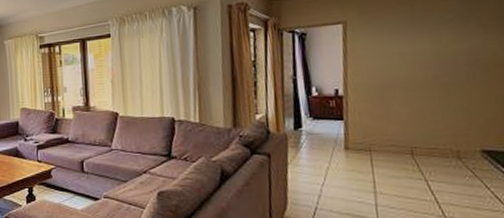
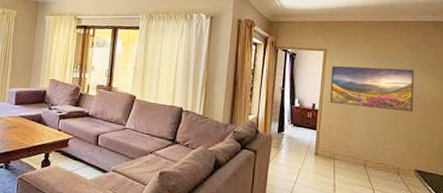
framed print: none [354,27,473,86] -> present [329,65,415,112]

